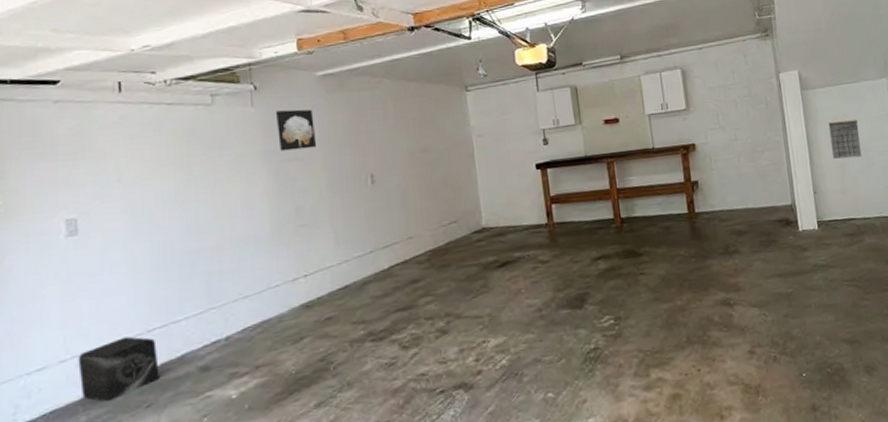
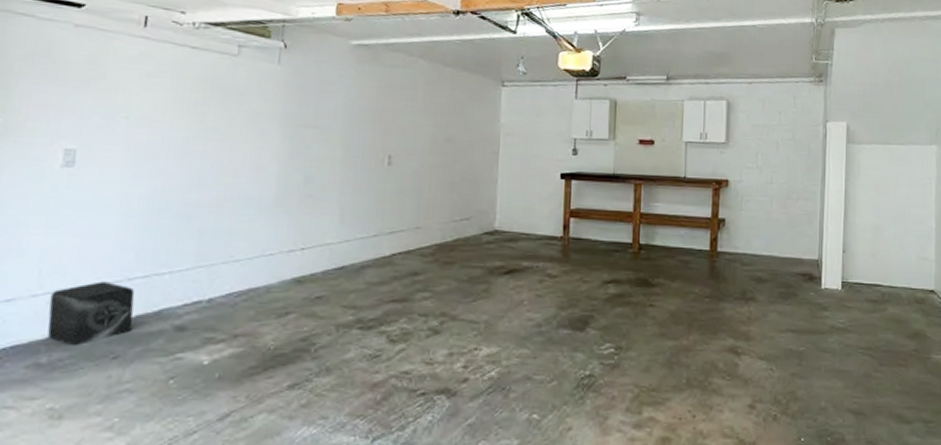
wall art: present [275,109,317,151] -> none [299,74,341,118]
calendar: present [828,120,862,159] -> none [868,181,900,222]

